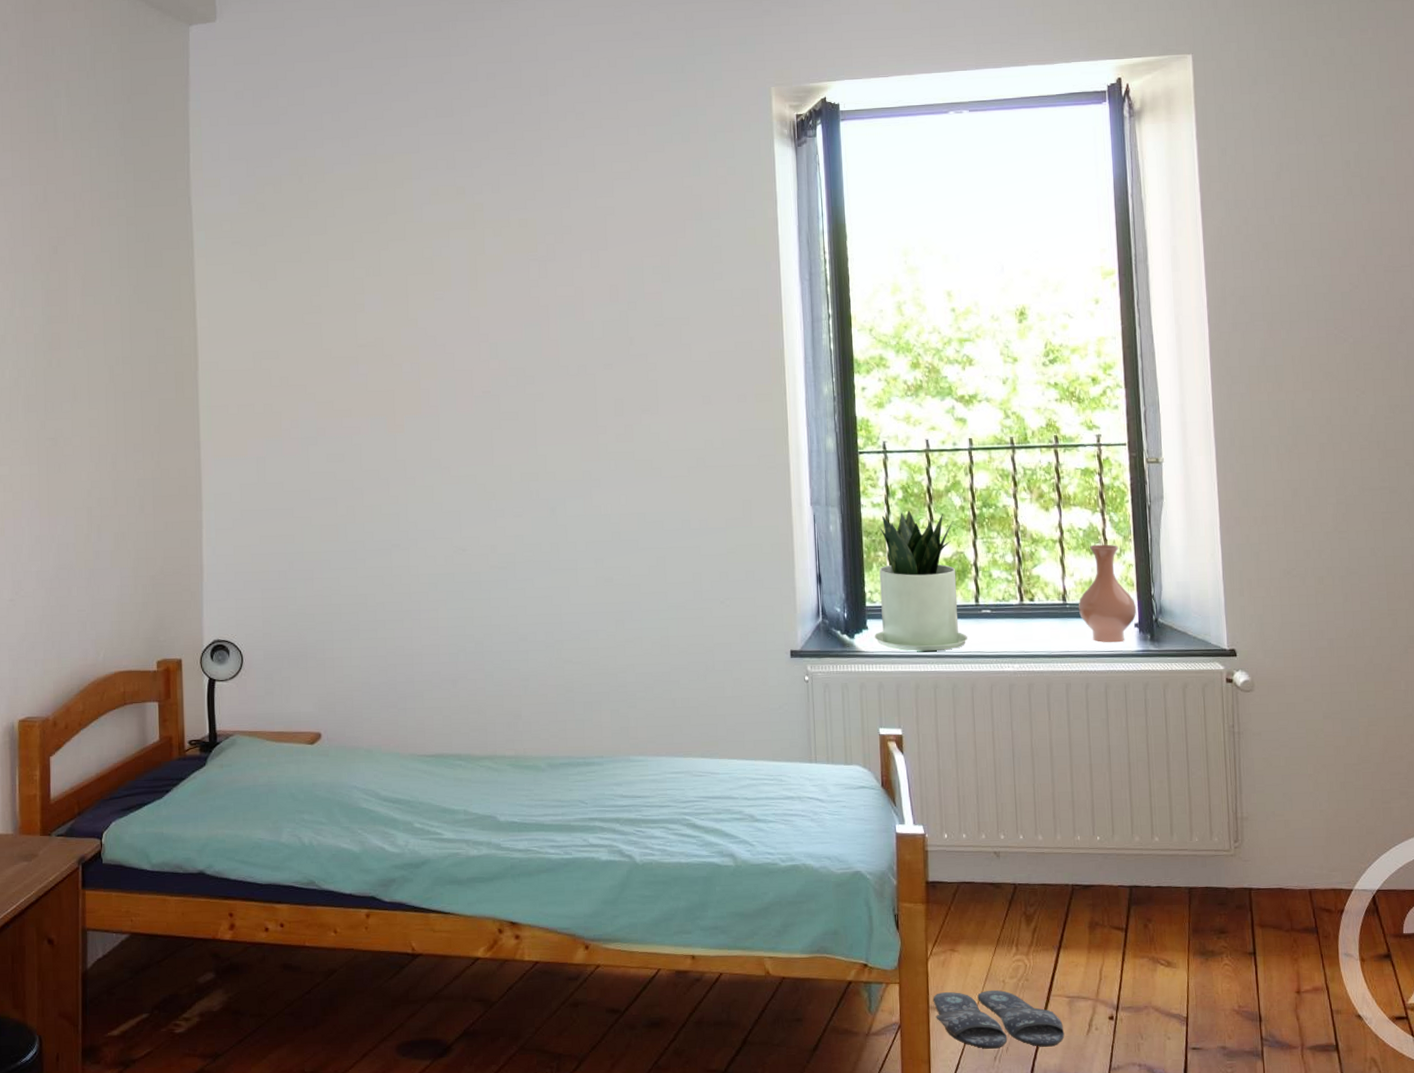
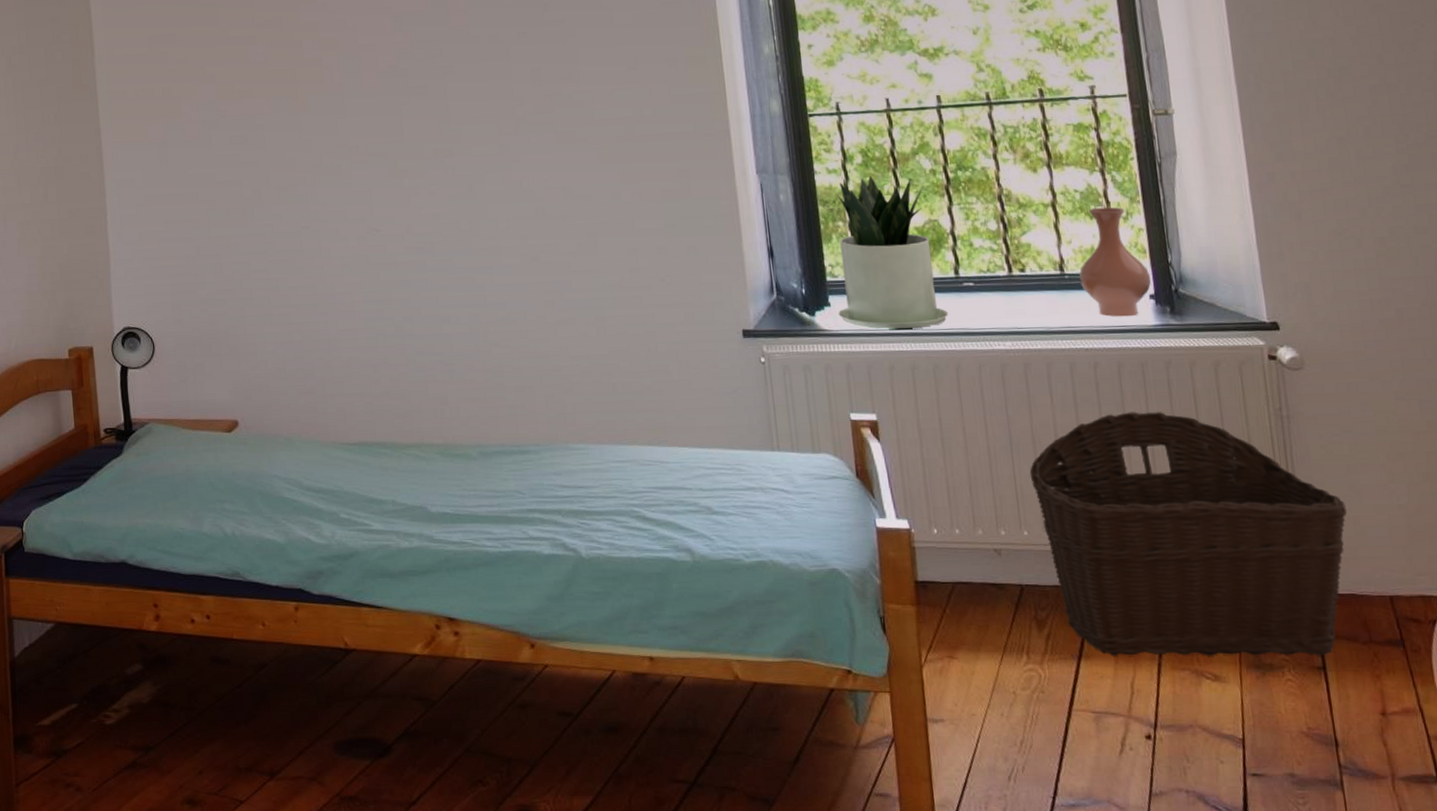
slippers: present [934,990,1065,1049] -> none [931,702,1092,767]
wicker basket: none [1027,728,1280,947] -> present [1029,412,1347,656]

